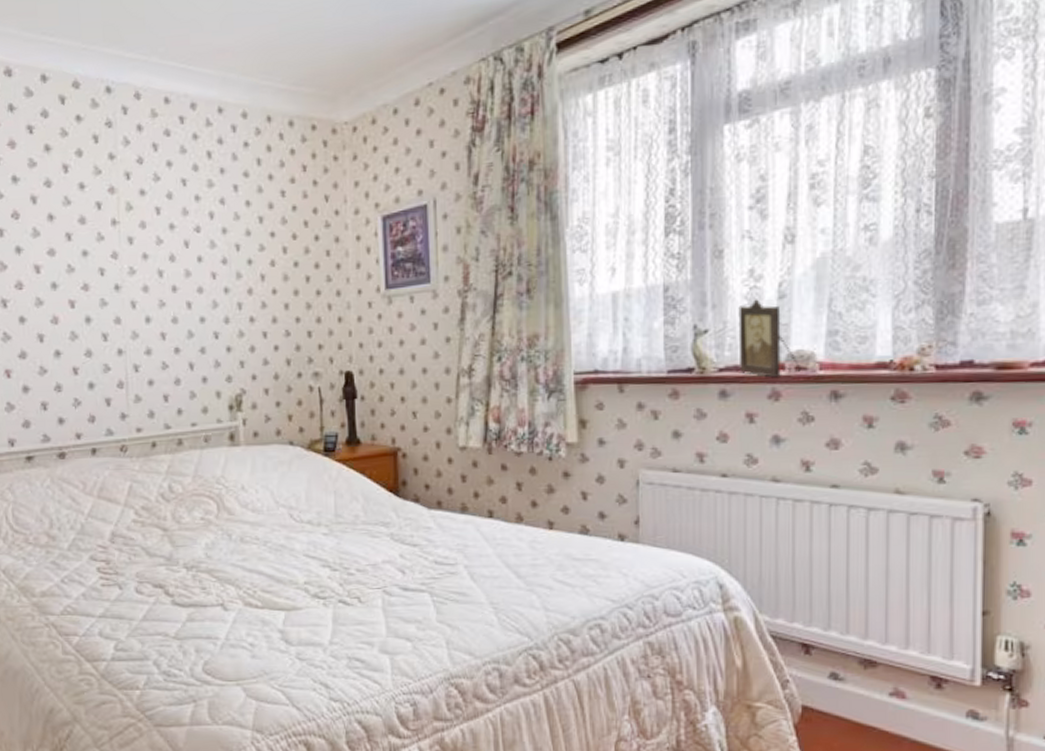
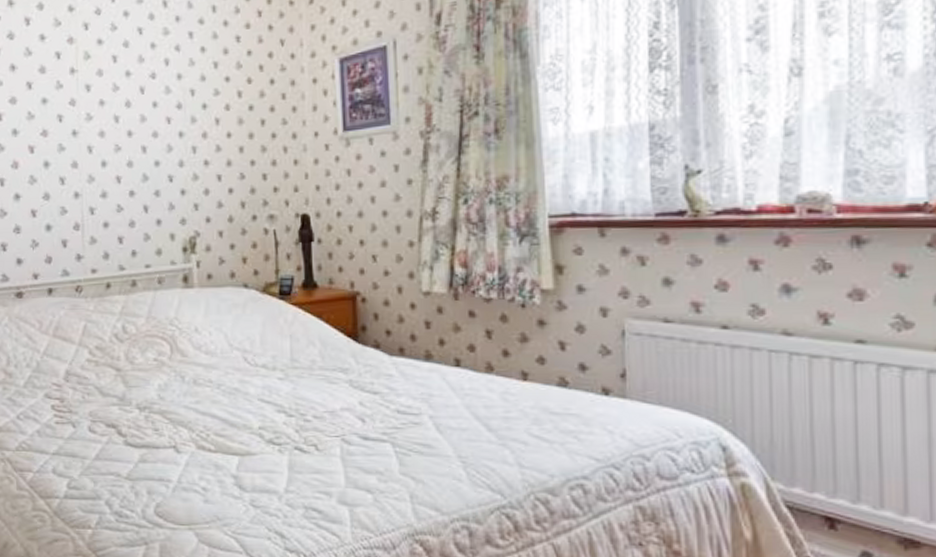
photo frame: present [738,299,802,378] -> none [737,136,815,221]

